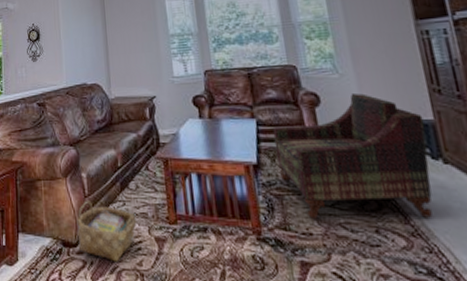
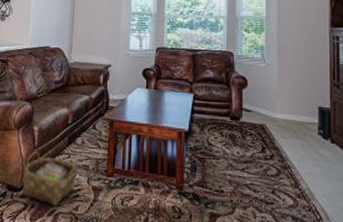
armchair: present [273,92,433,220] -> none [205,80,323,184]

